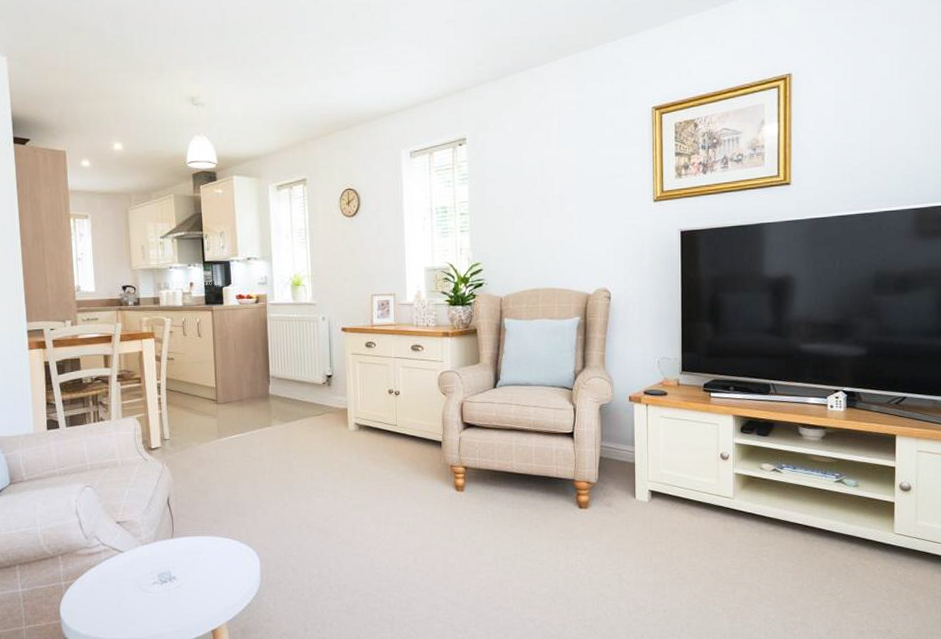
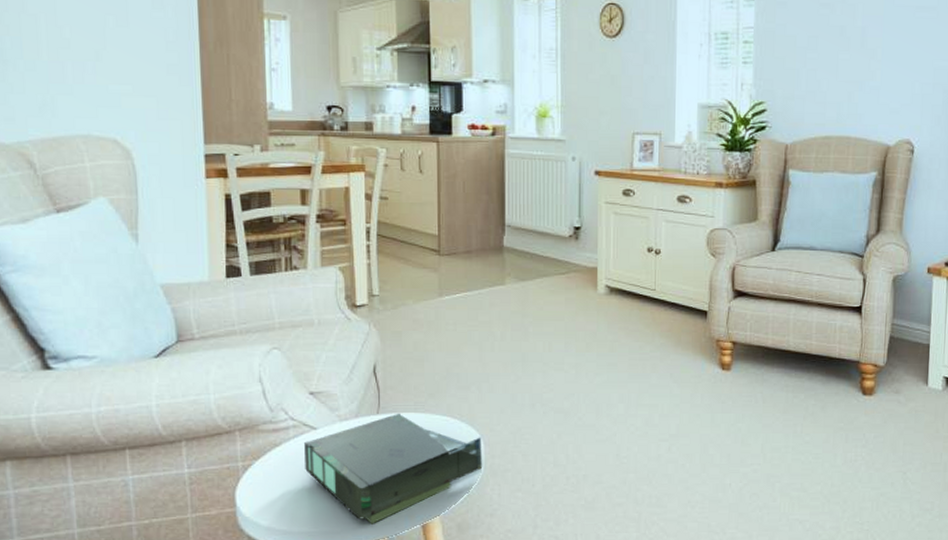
box: none [114,536,259,631] -> present [304,413,482,524]

